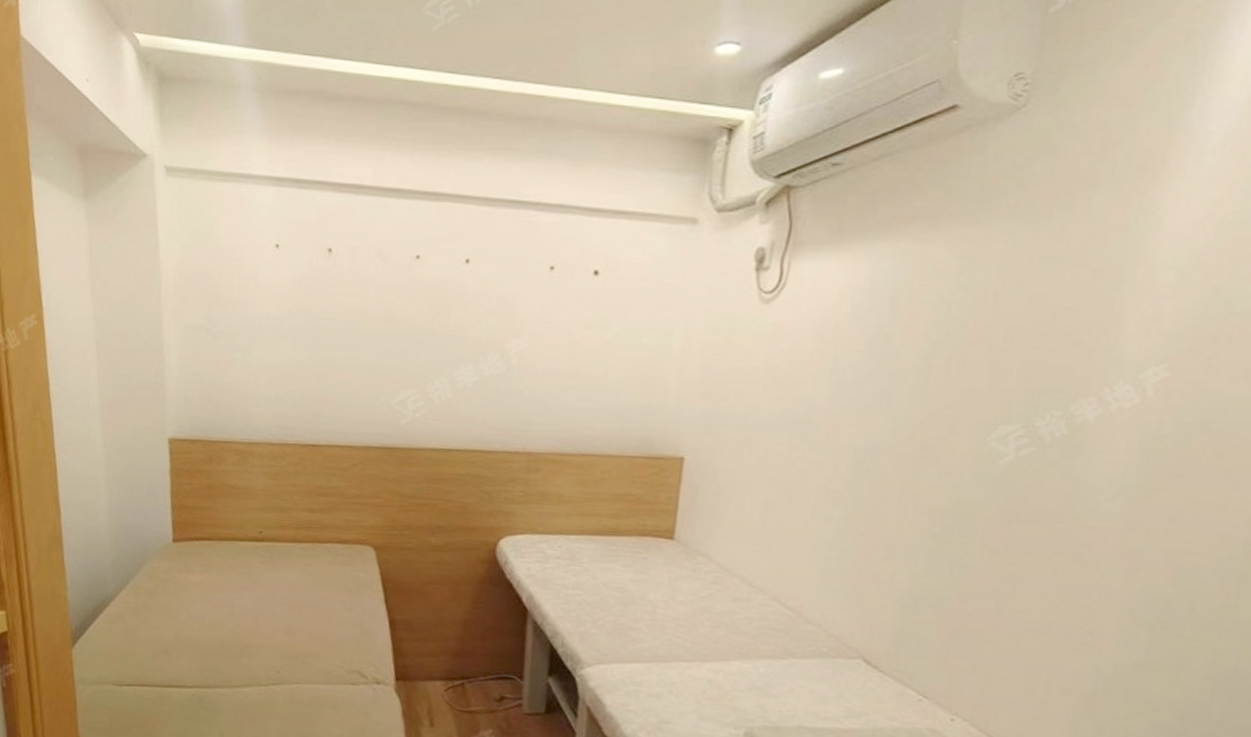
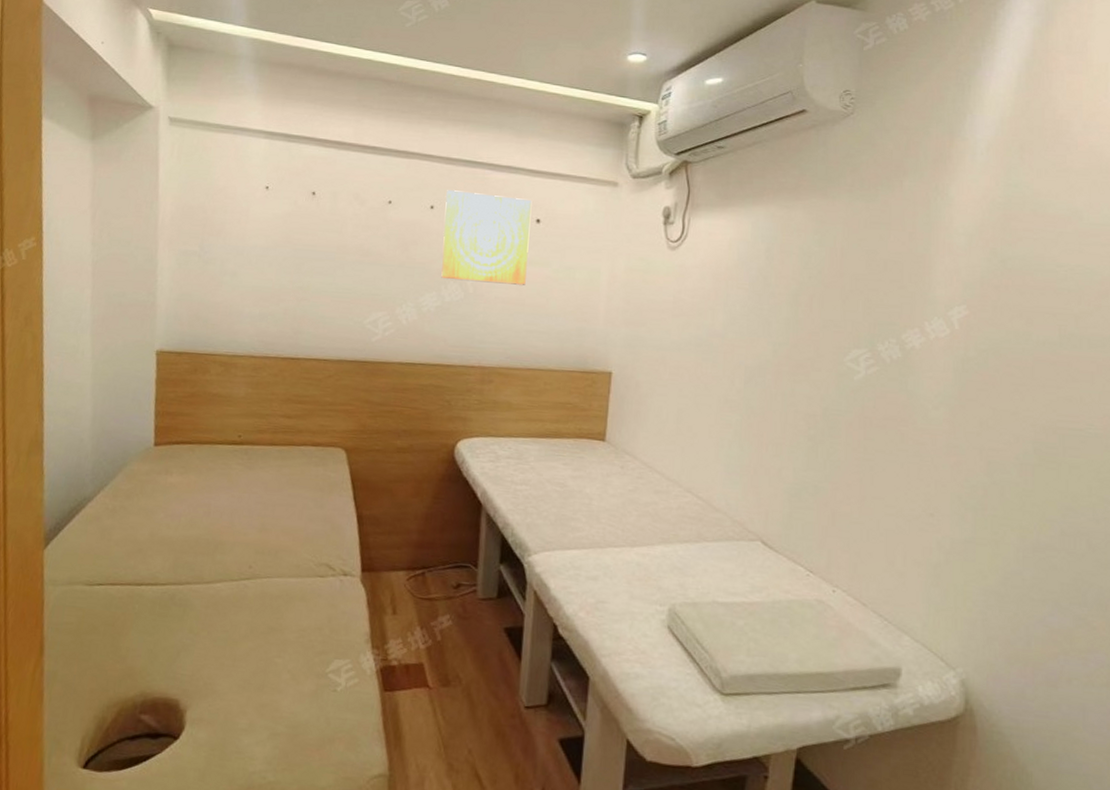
wall art: none [479,239,589,354] -> present [441,190,532,285]

